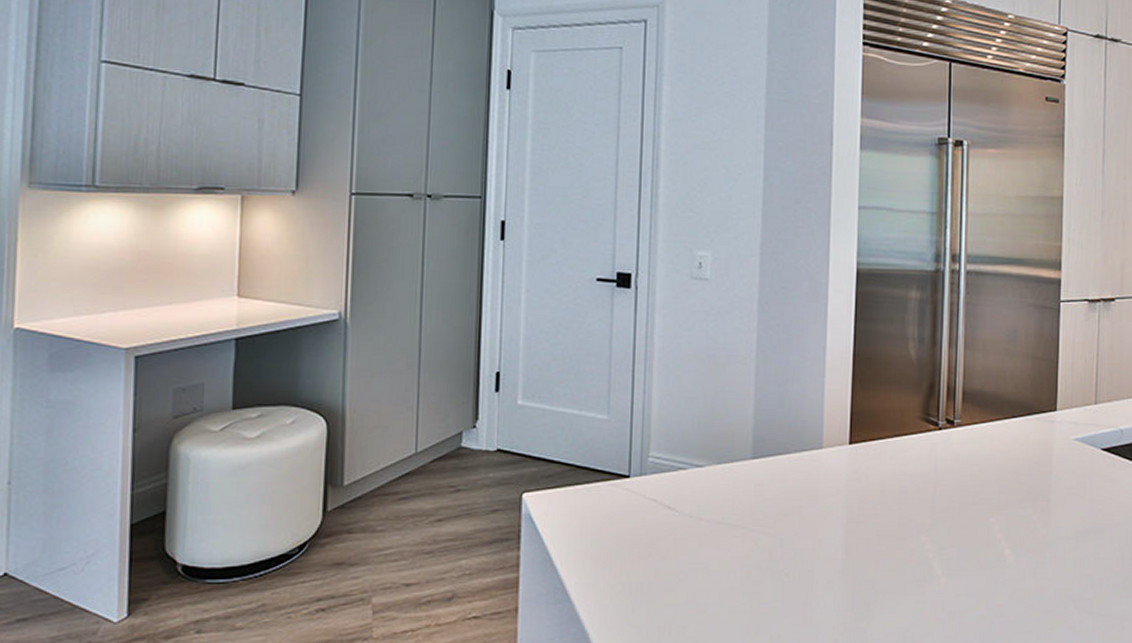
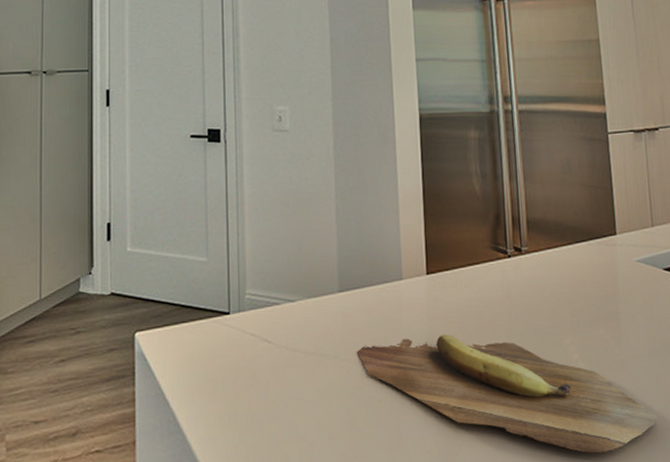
cutting board: none [767,508,1077,635] -> present [357,334,658,453]

